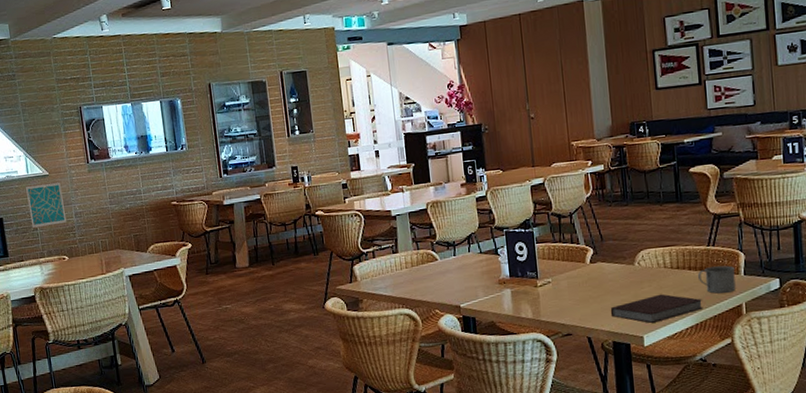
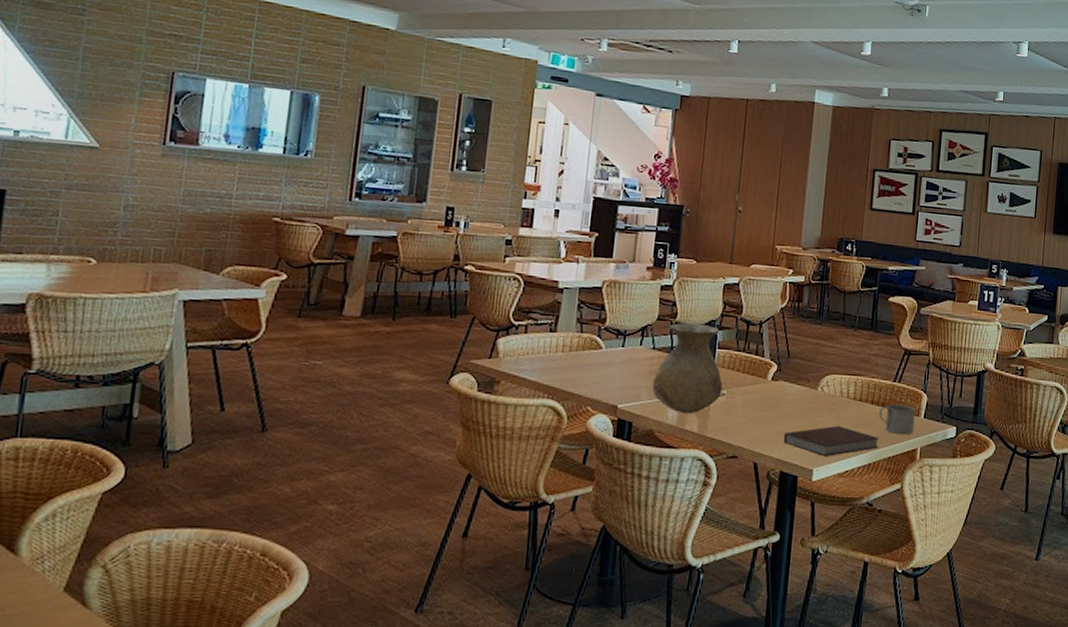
wall art: present [26,180,67,229] -> none [51,153,114,217]
vase: none [485,224,548,303] -> present [652,323,723,413]

